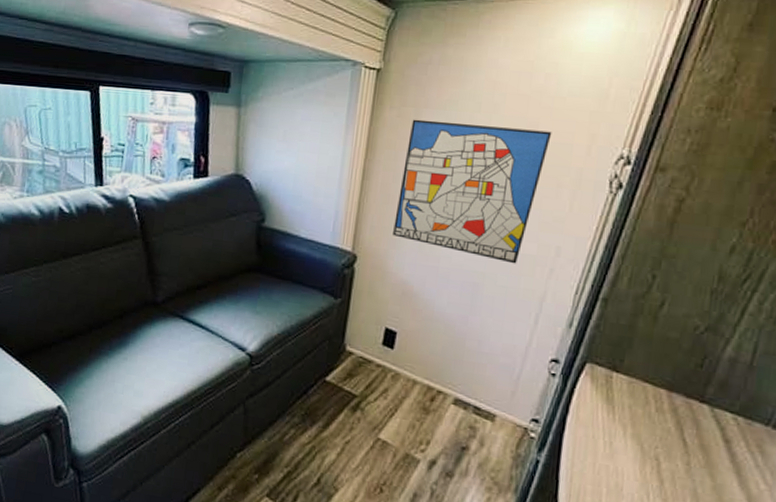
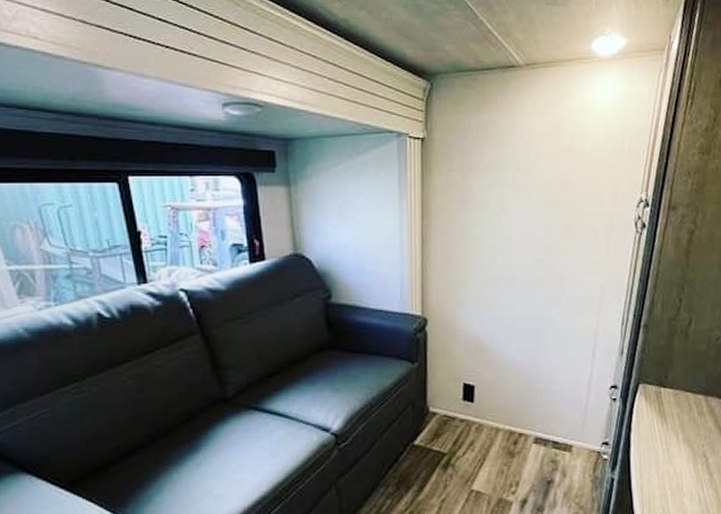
wall art: present [393,119,552,264] -> none [457,183,583,306]

